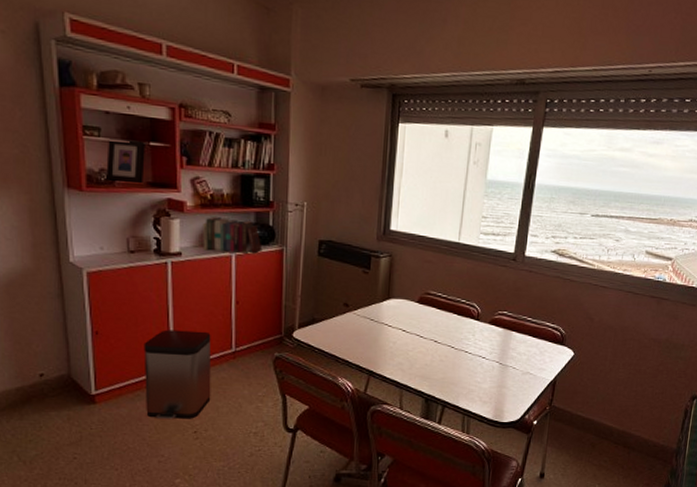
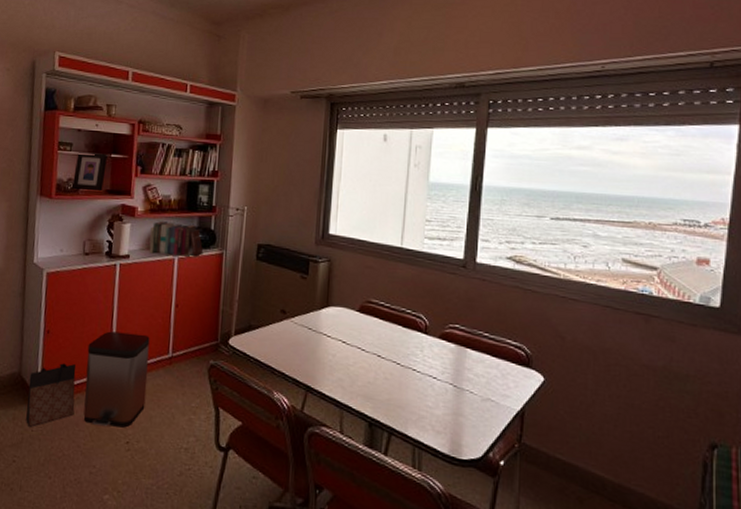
bag: none [81,363,136,426] -> present [26,363,76,427]

